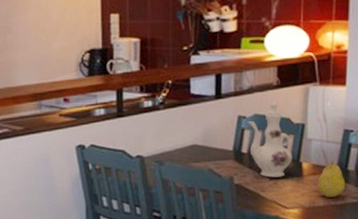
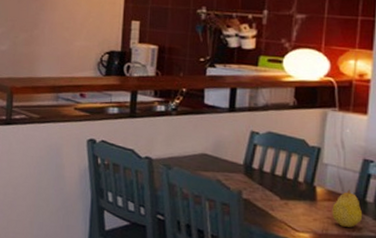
ewer: present [247,102,293,178] -> none [260,121,306,198]

